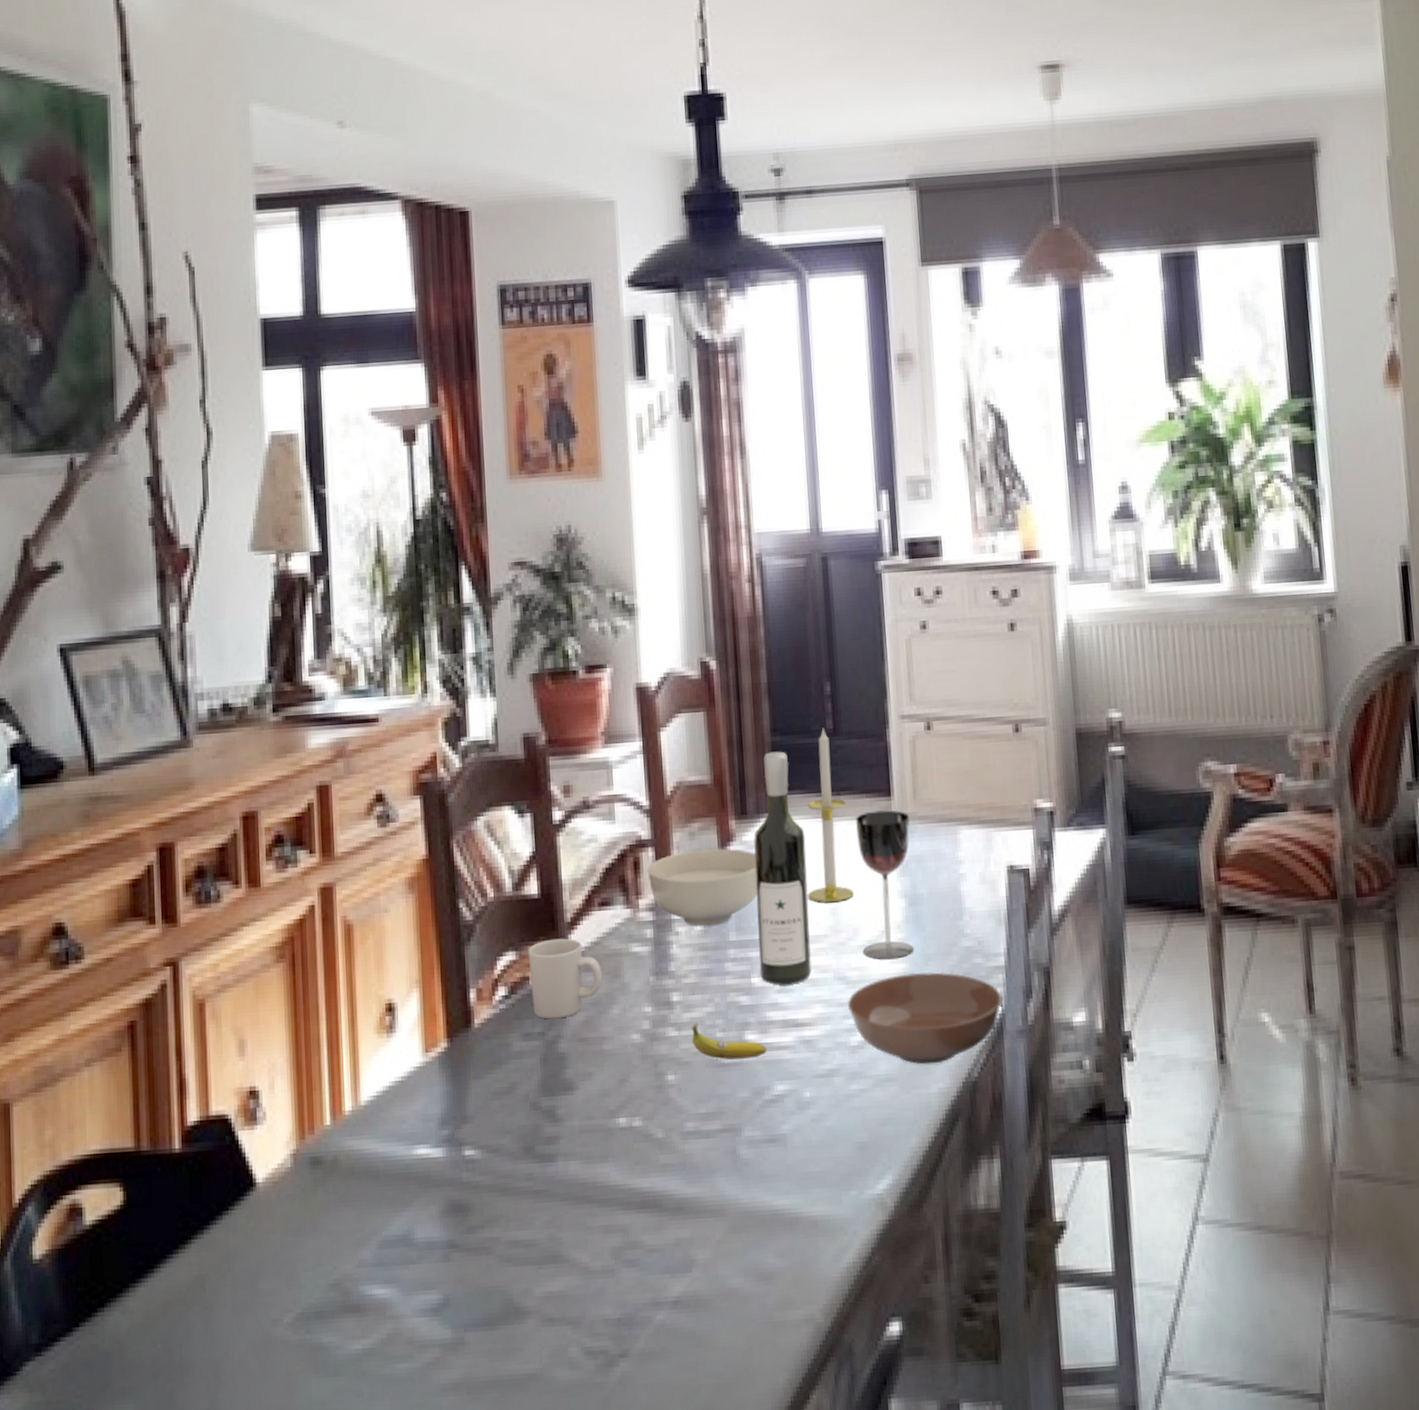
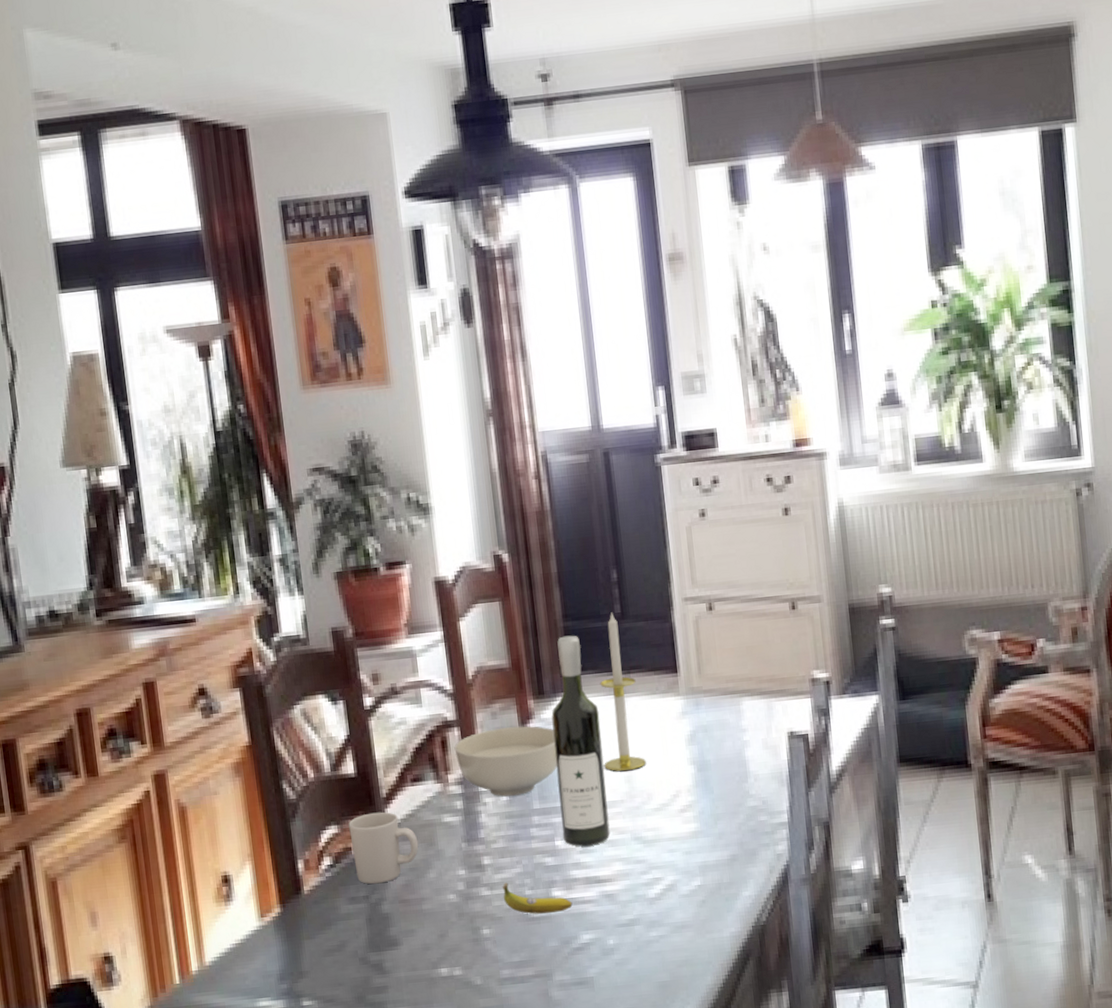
bowl: present [848,972,1002,1065] -> none [645,829,786,912]
wineglass: present [856,810,914,959] -> none [645,685,704,820]

